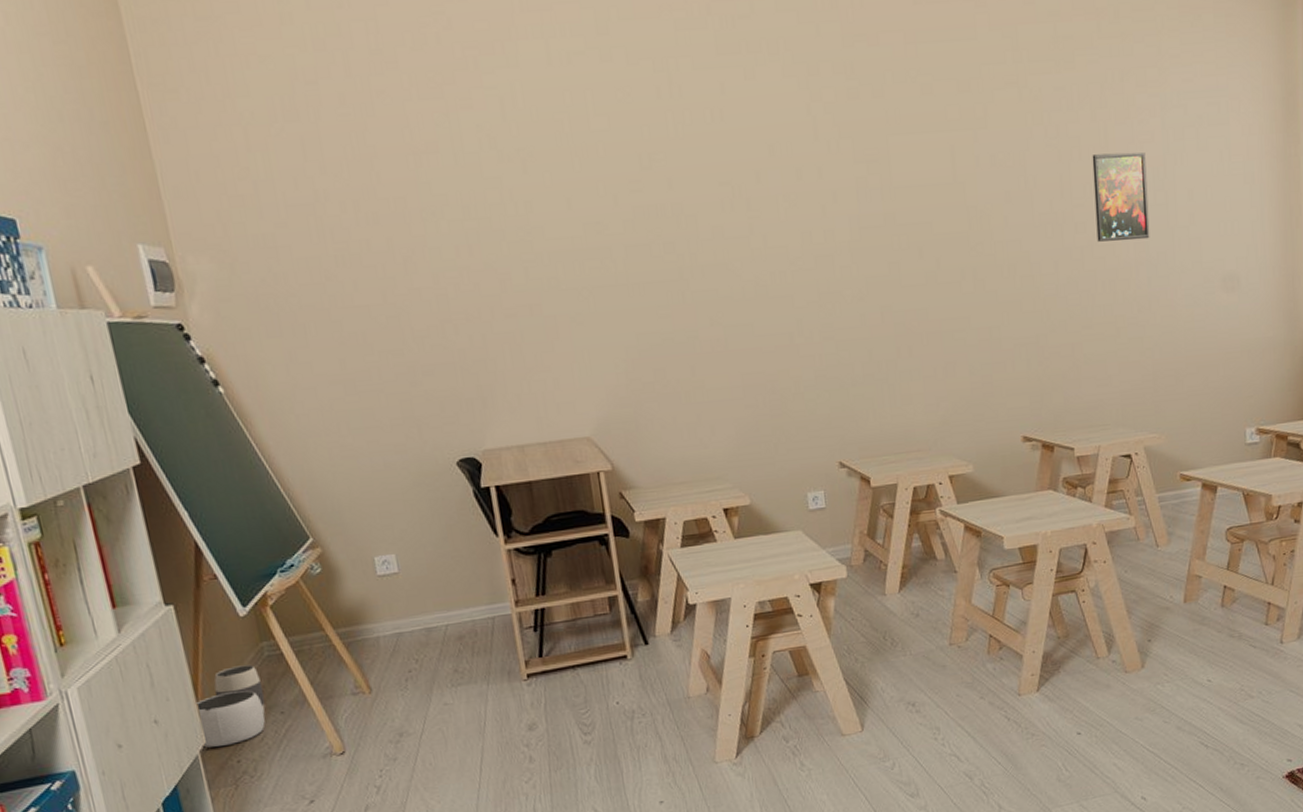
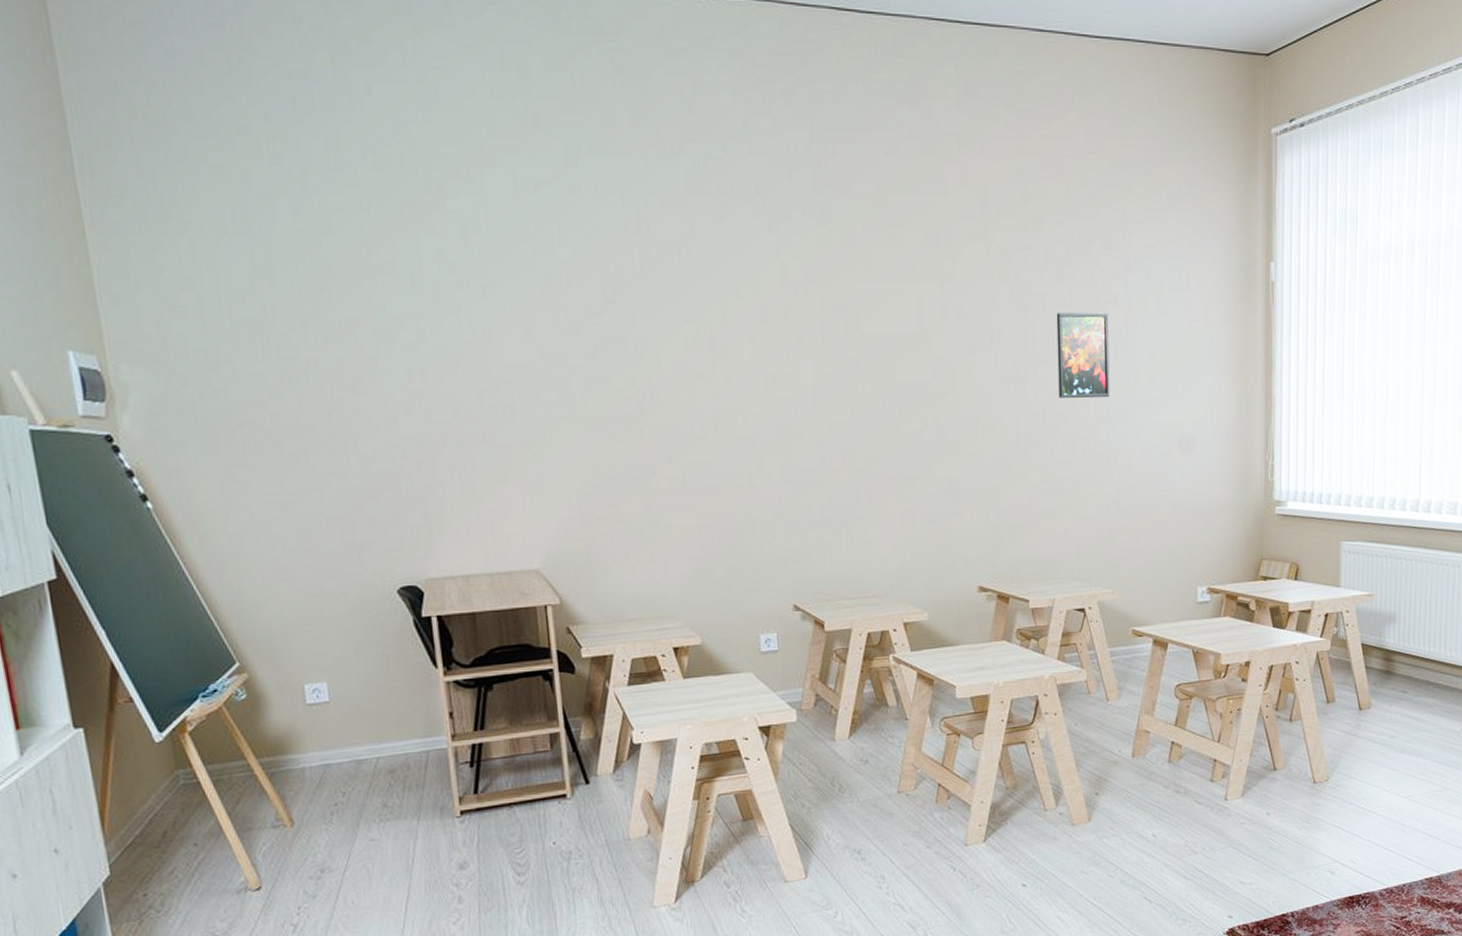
waste basket: present [196,664,266,748] -> none [102,793,178,880]

